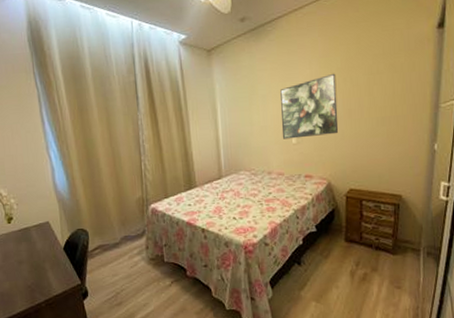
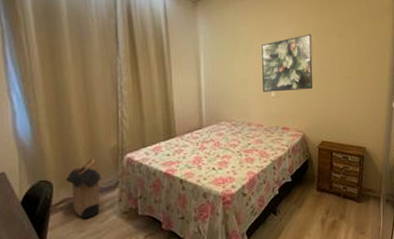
laundry hamper: none [99,209,130,263] -> present [66,158,102,218]

